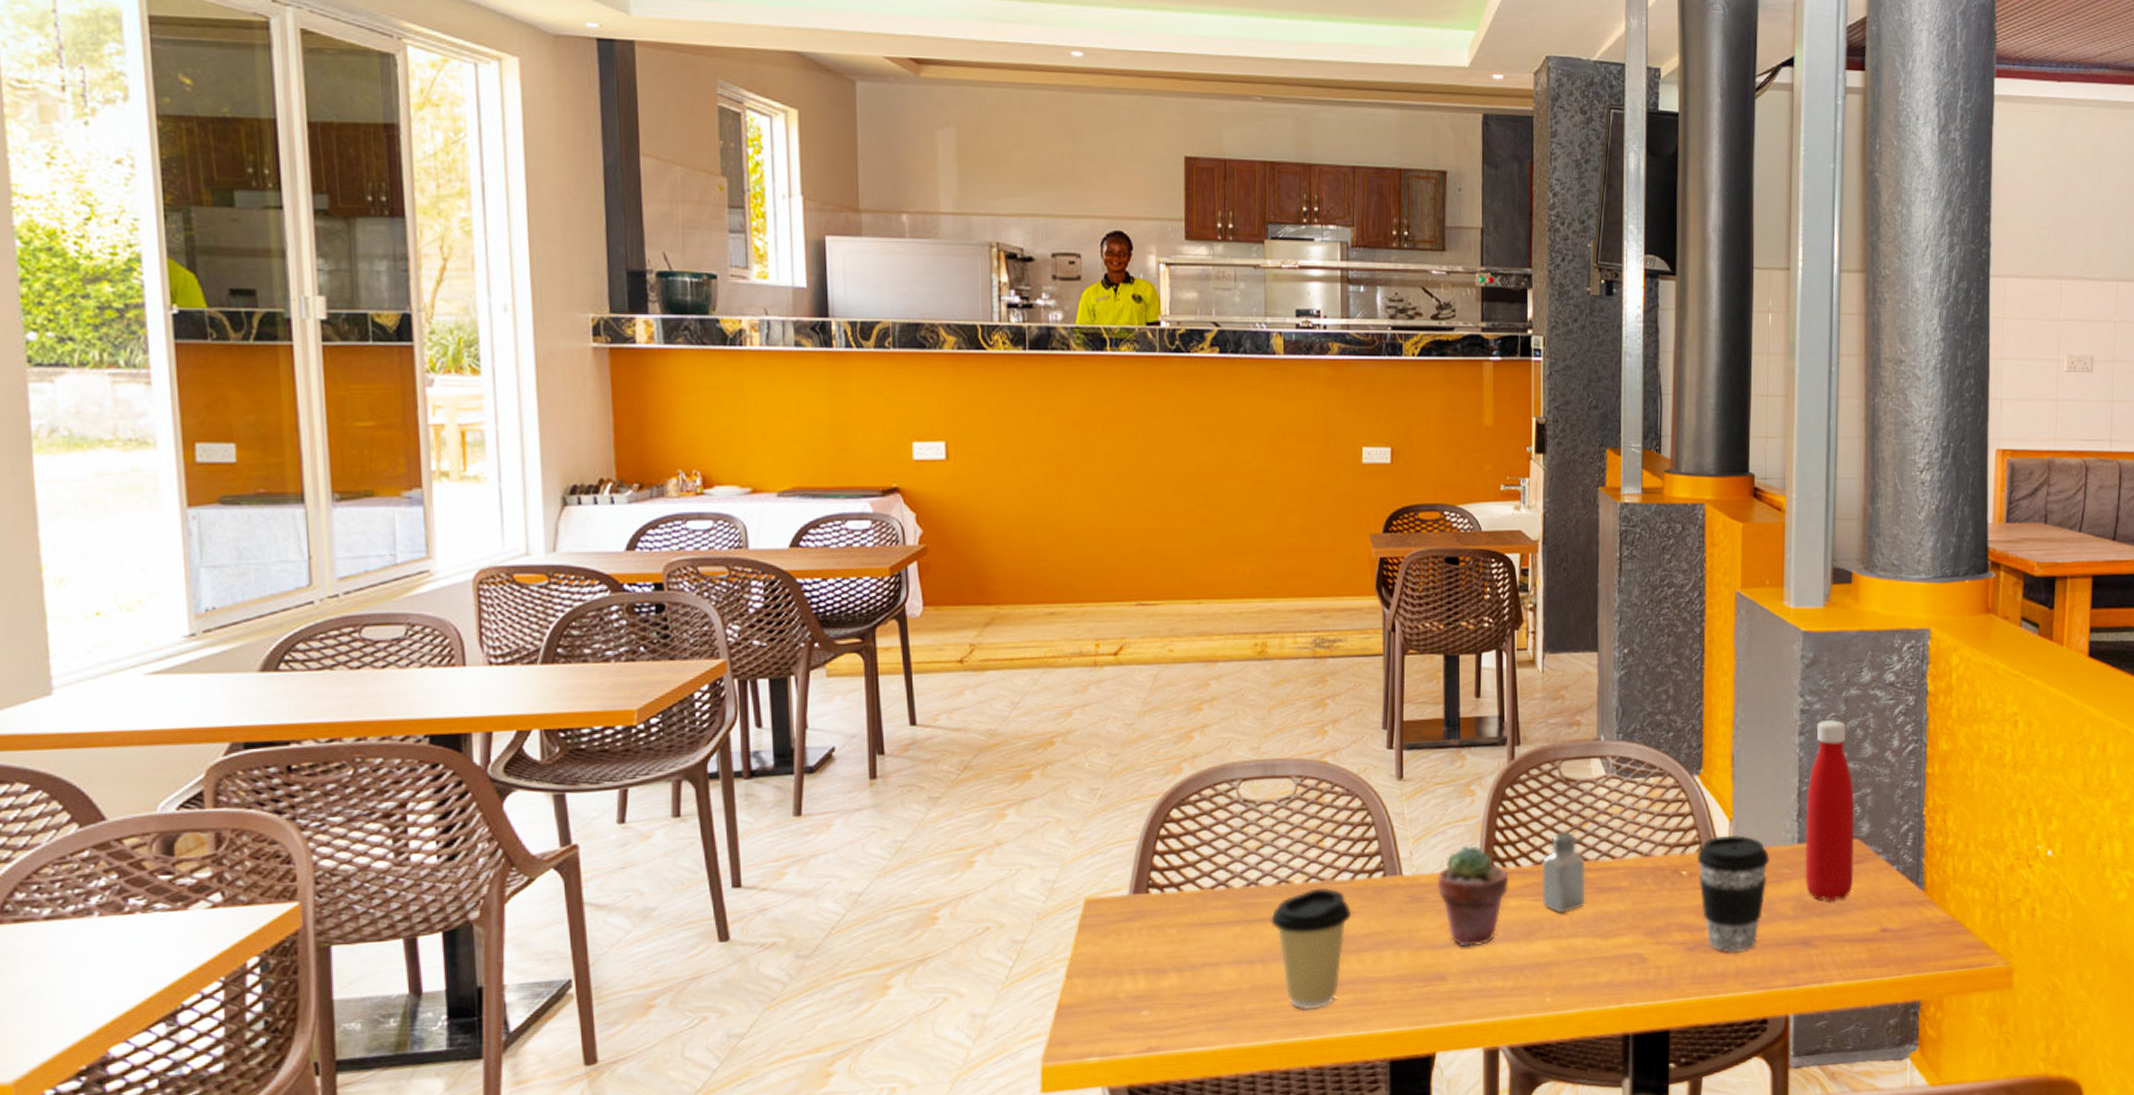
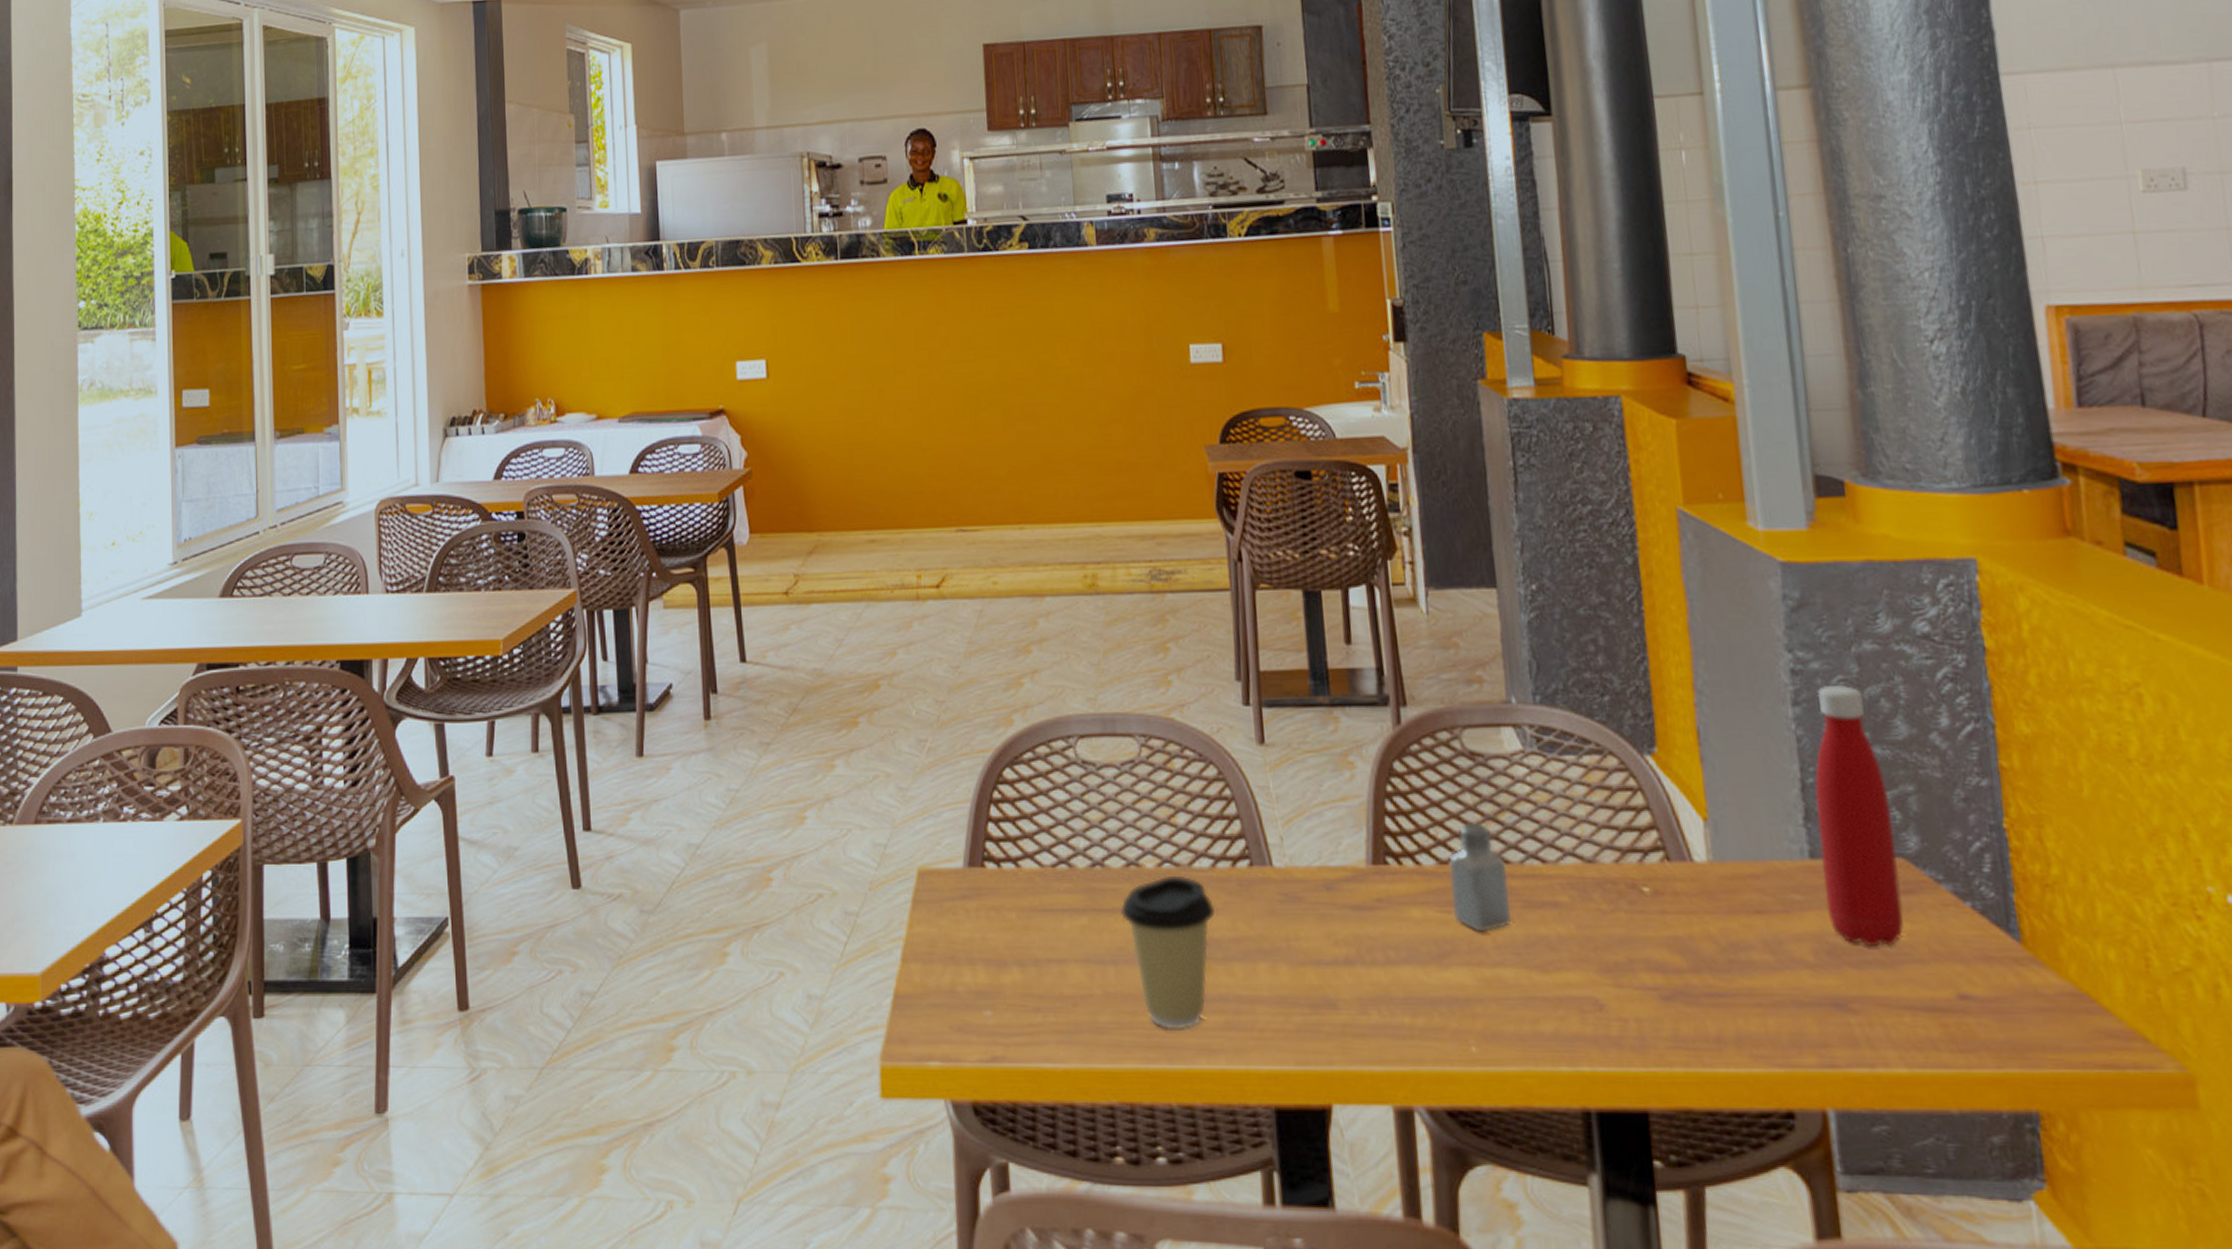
potted succulent: present [1437,845,1509,948] -> none [1315,832,1409,968]
coffee cup: present [1696,834,1771,954] -> none [1661,840,1771,1011]

